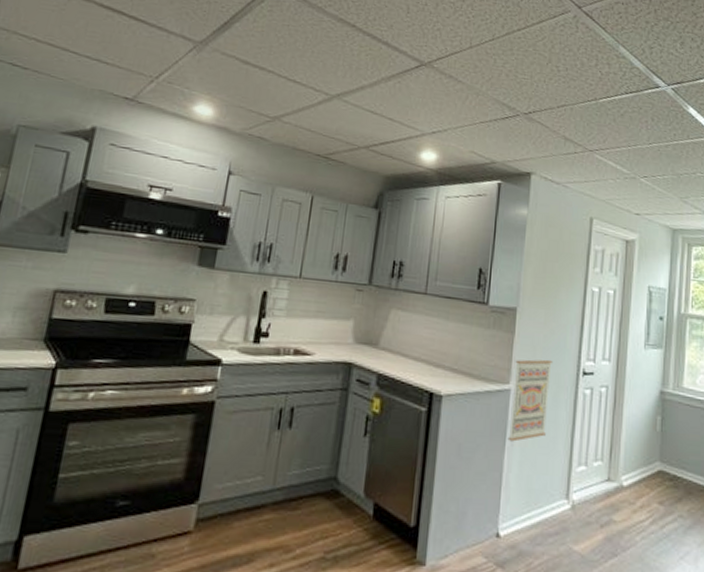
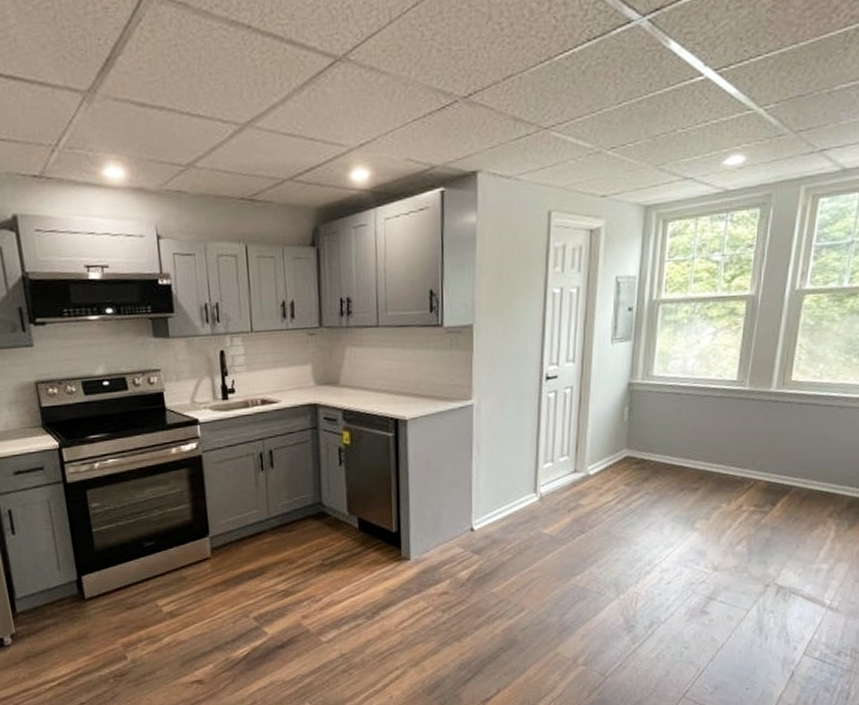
wall art: present [507,359,552,442] -> none [474,370,513,451]

